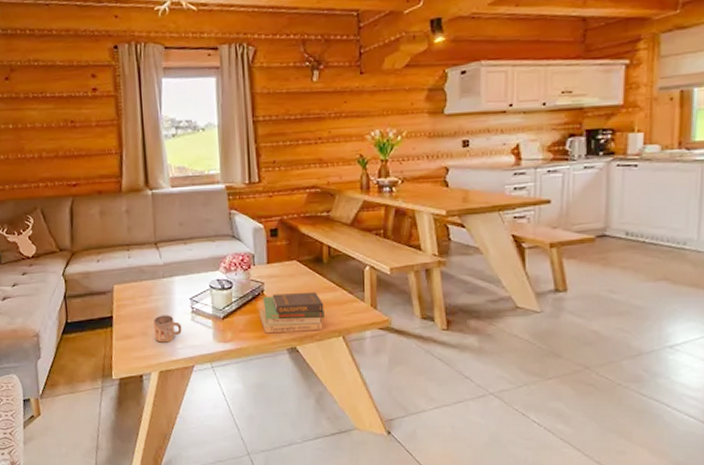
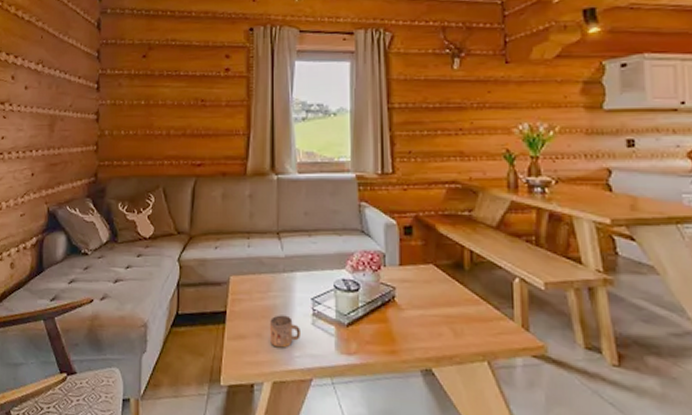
books: present [260,291,324,334] -> none [390,302,466,351]

